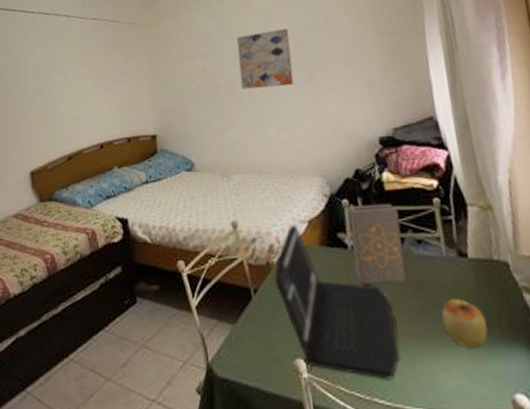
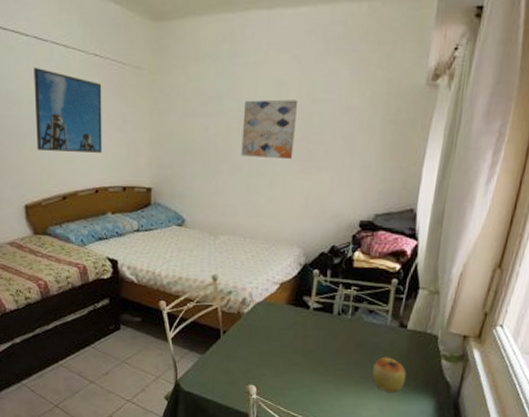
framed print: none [38,38,105,114] -> present [33,67,102,153]
laptop: present [274,224,400,380] -> none [242,284,335,407]
book: present [347,203,407,286] -> none [311,275,360,341]

